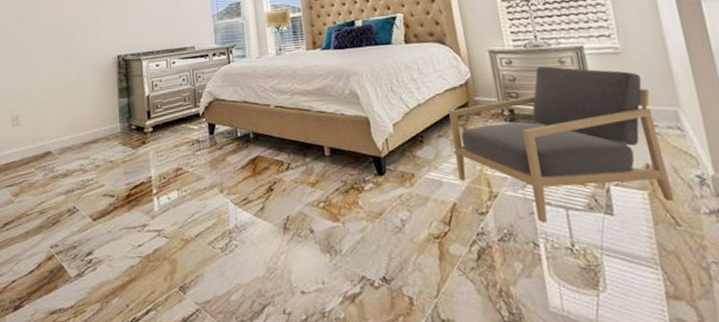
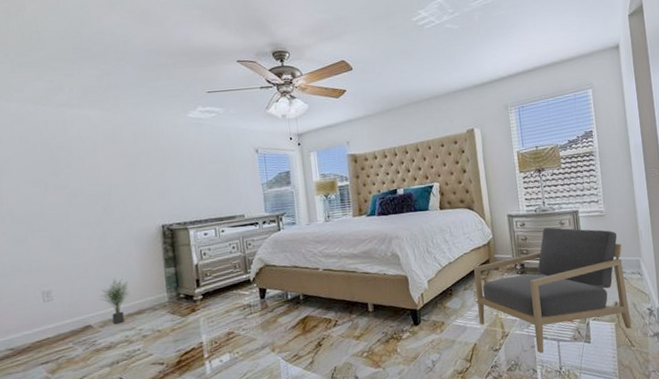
potted plant: none [60,106,86,152] -> present [100,278,129,325]

